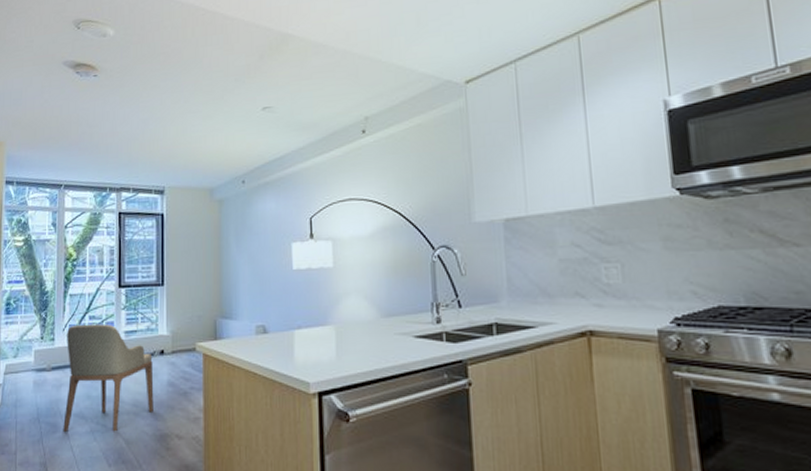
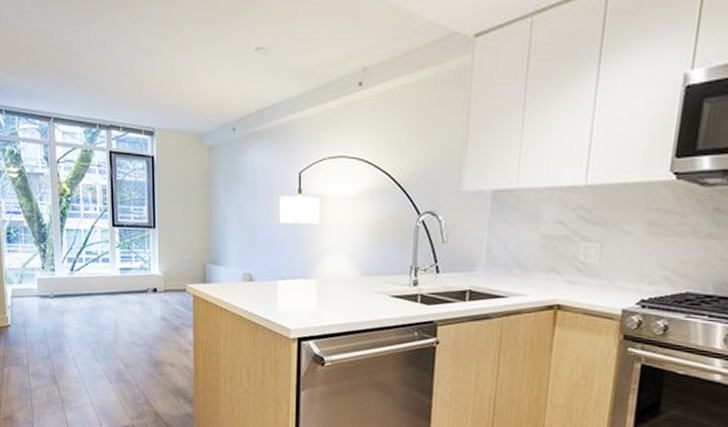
armchair: present [63,324,154,432] -> none [66,258,148,356]

